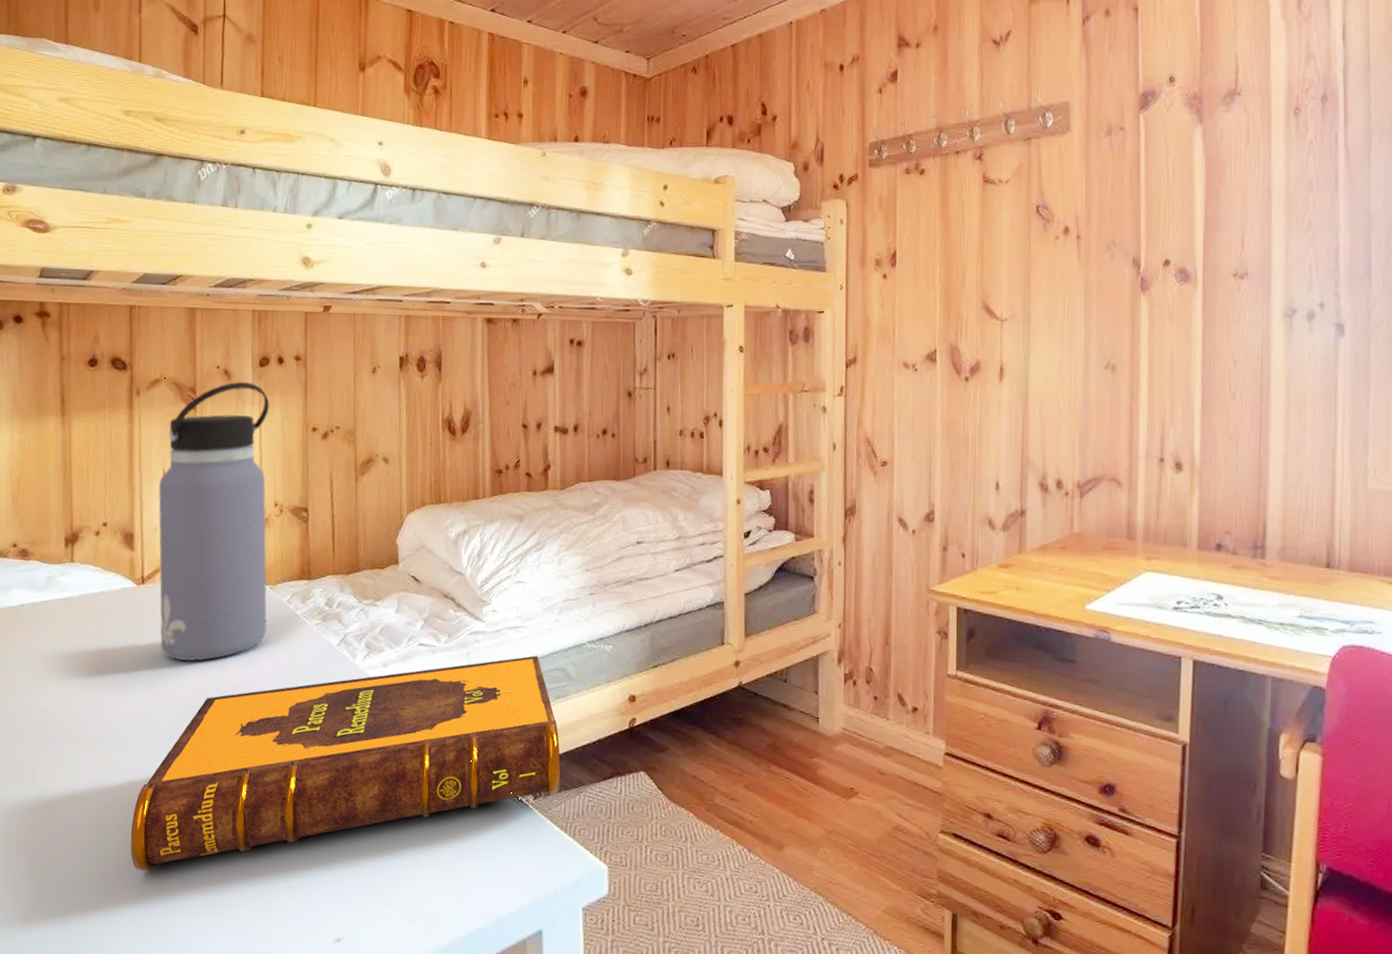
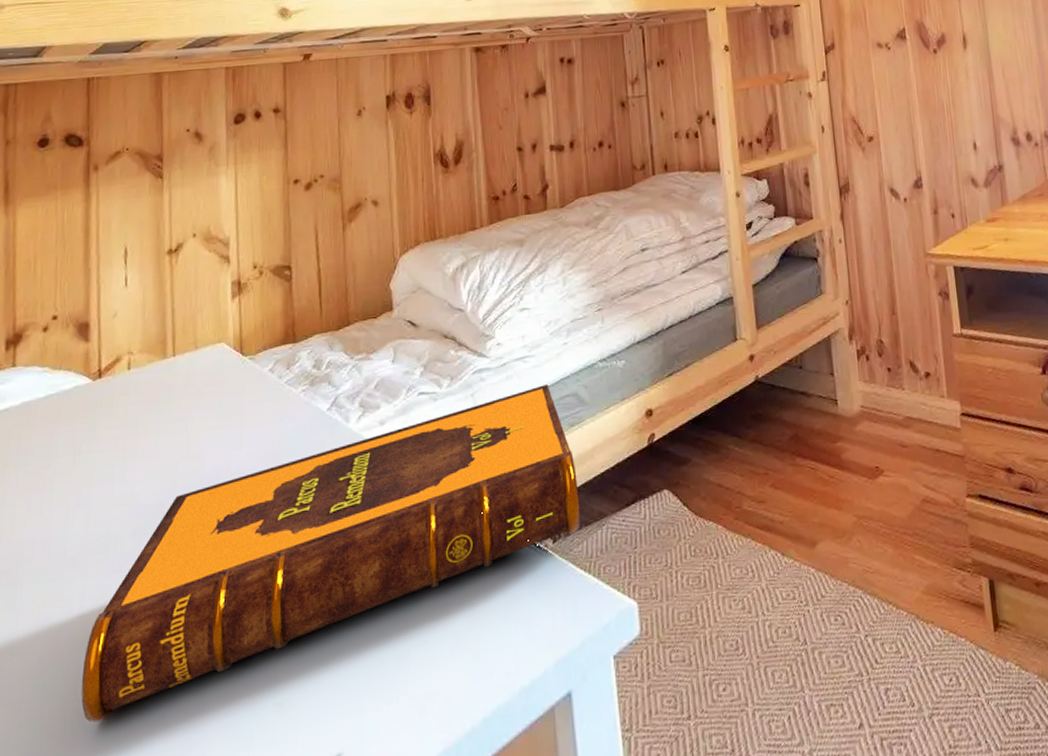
water bottle: present [158,382,270,662] -> none [118,142,247,459]

